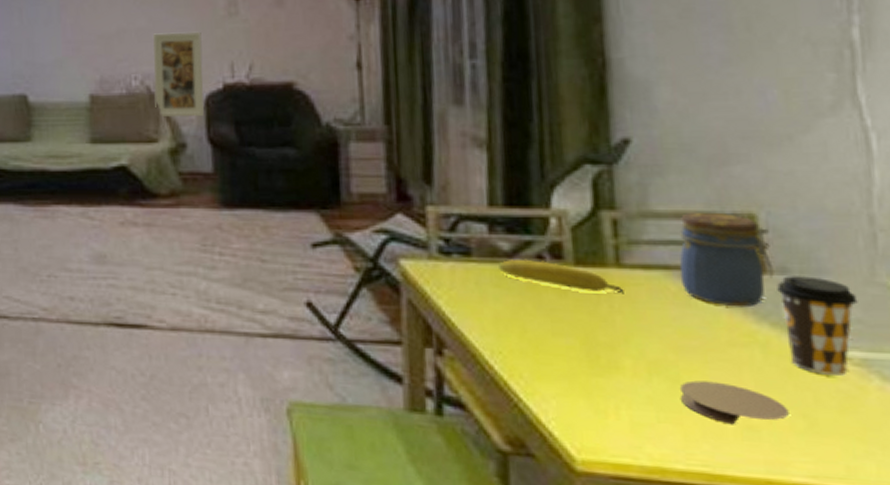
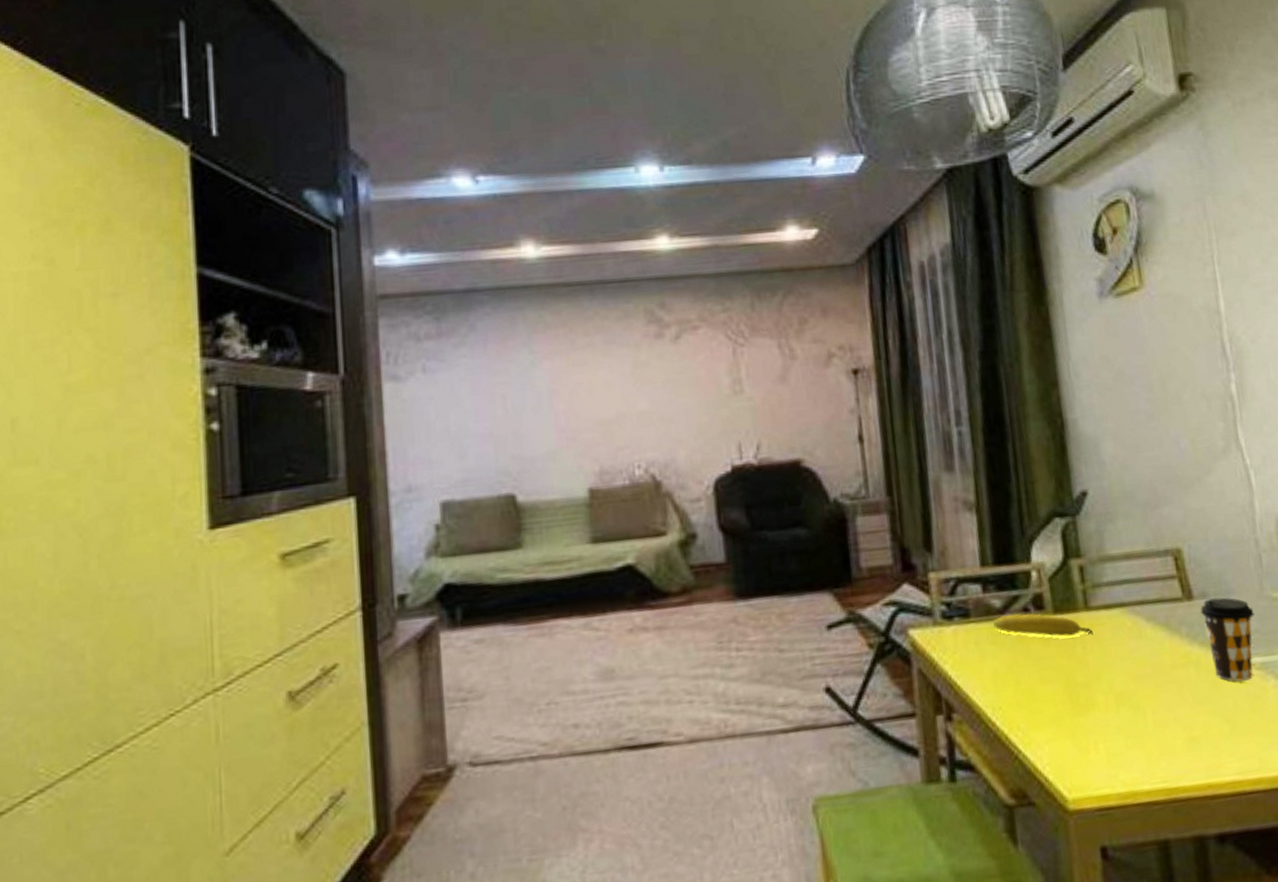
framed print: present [153,31,204,117] -> none [656,412,713,506]
jar: present [679,212,774,308] -> none [1129,550,1198,633]
coaster: present [680,380,789,425] -> none [1141,702,1218,740]

